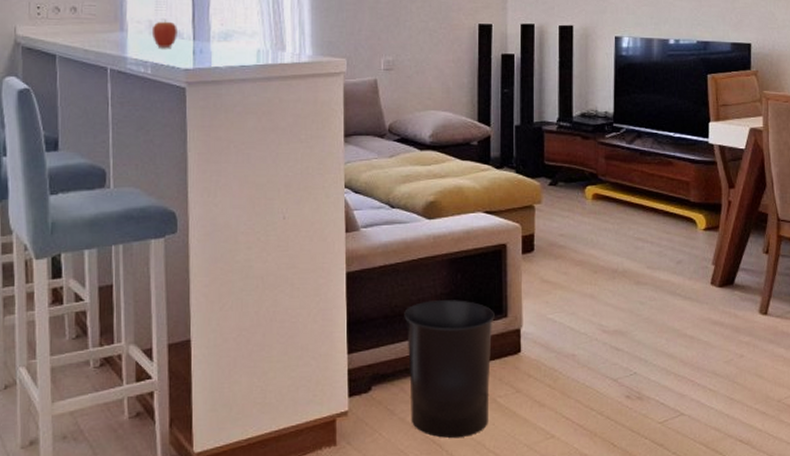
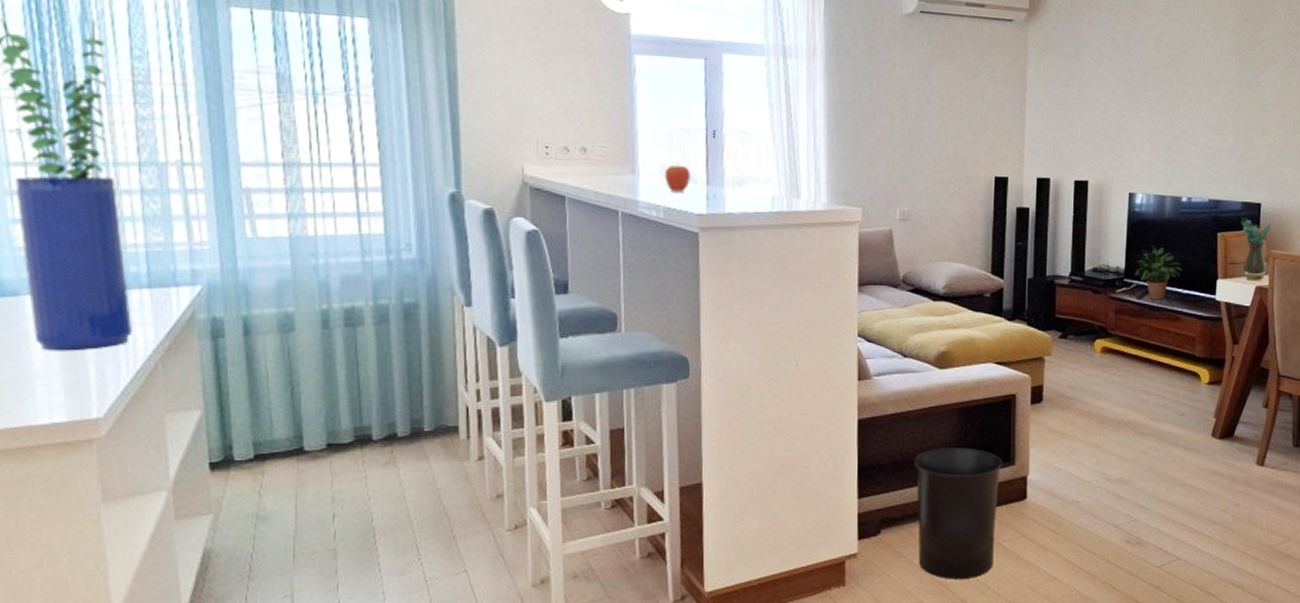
potted plant: none [622,88,672,144] -> present [1133,245,1182,300]
vase: none [731,57,763,124] -> present [1241,216,1271,282]

